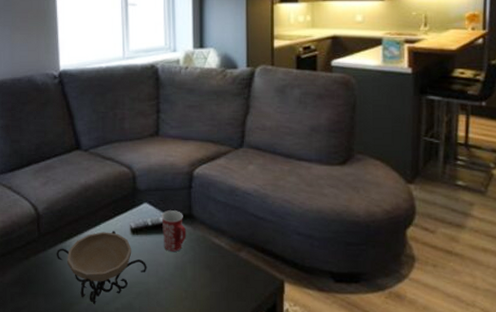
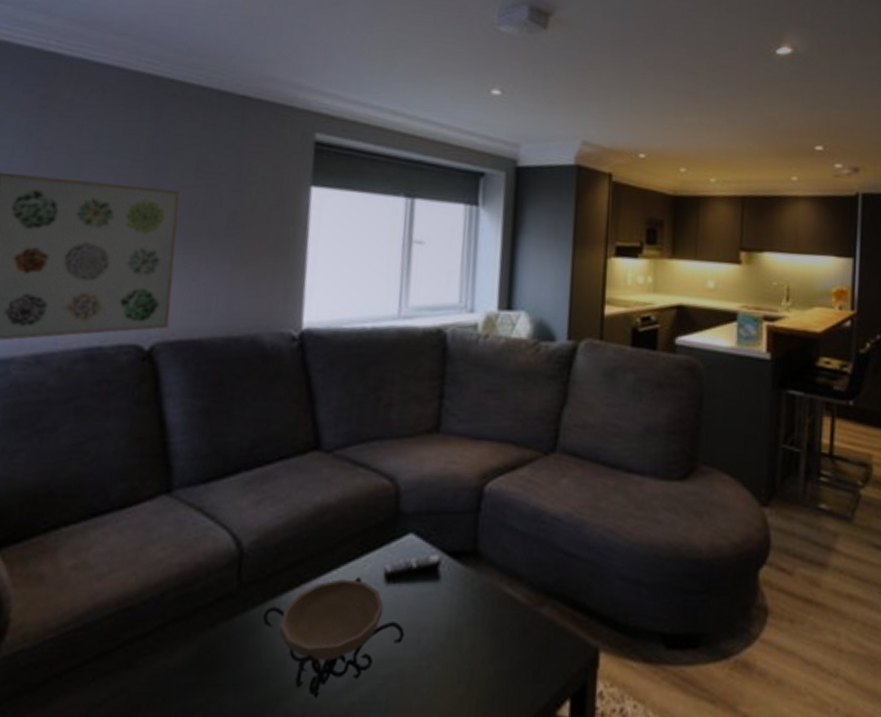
mug: present [161,210,187,252] -> none [432,545,468,609]

